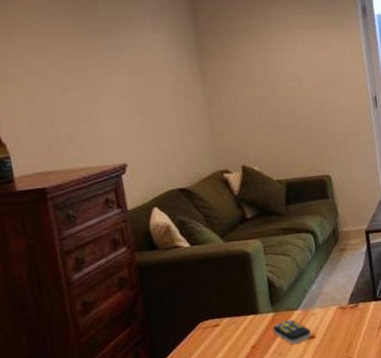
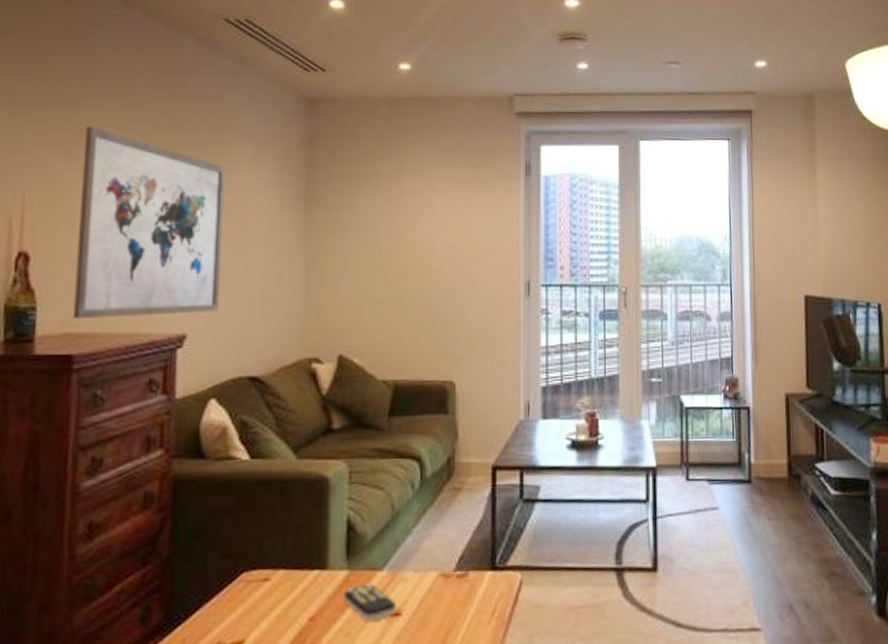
wall art: none [16,14,148,162] -> present [72,126,225,319]

